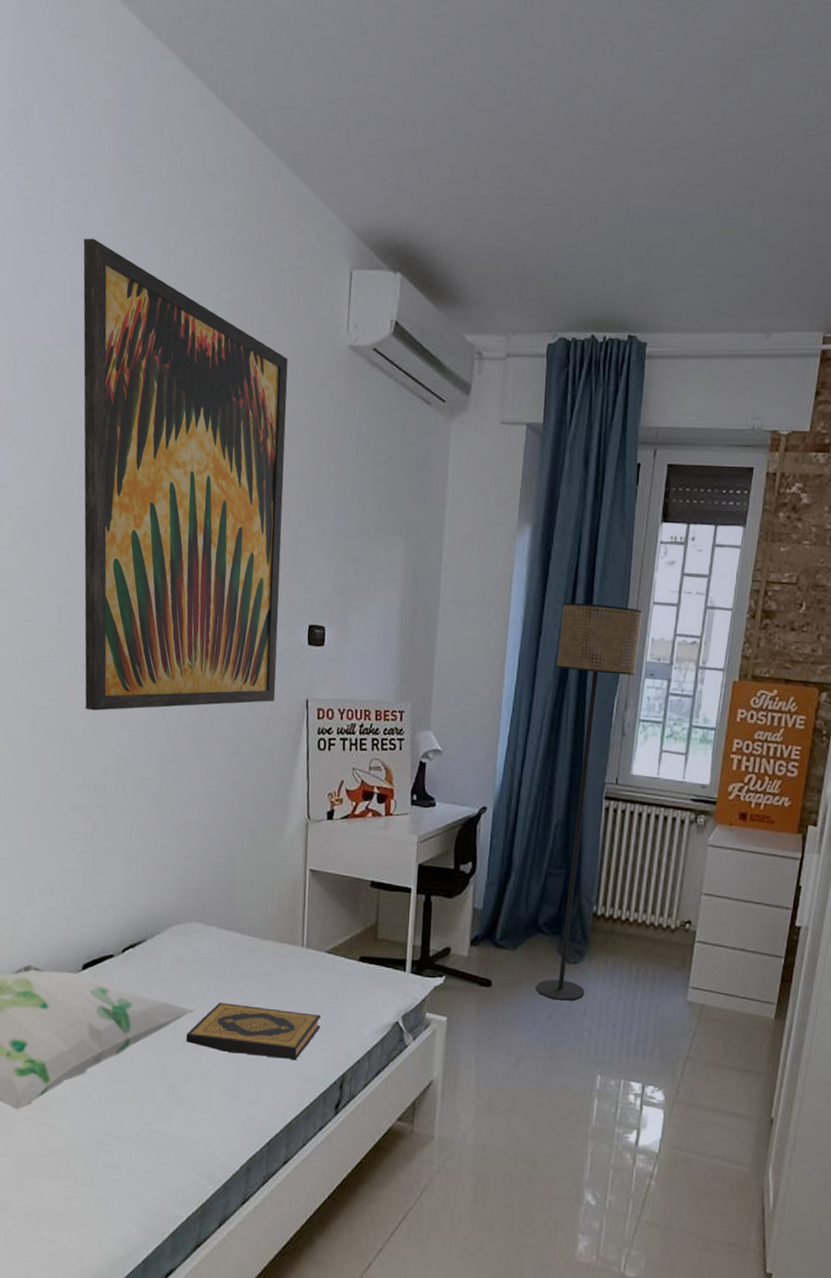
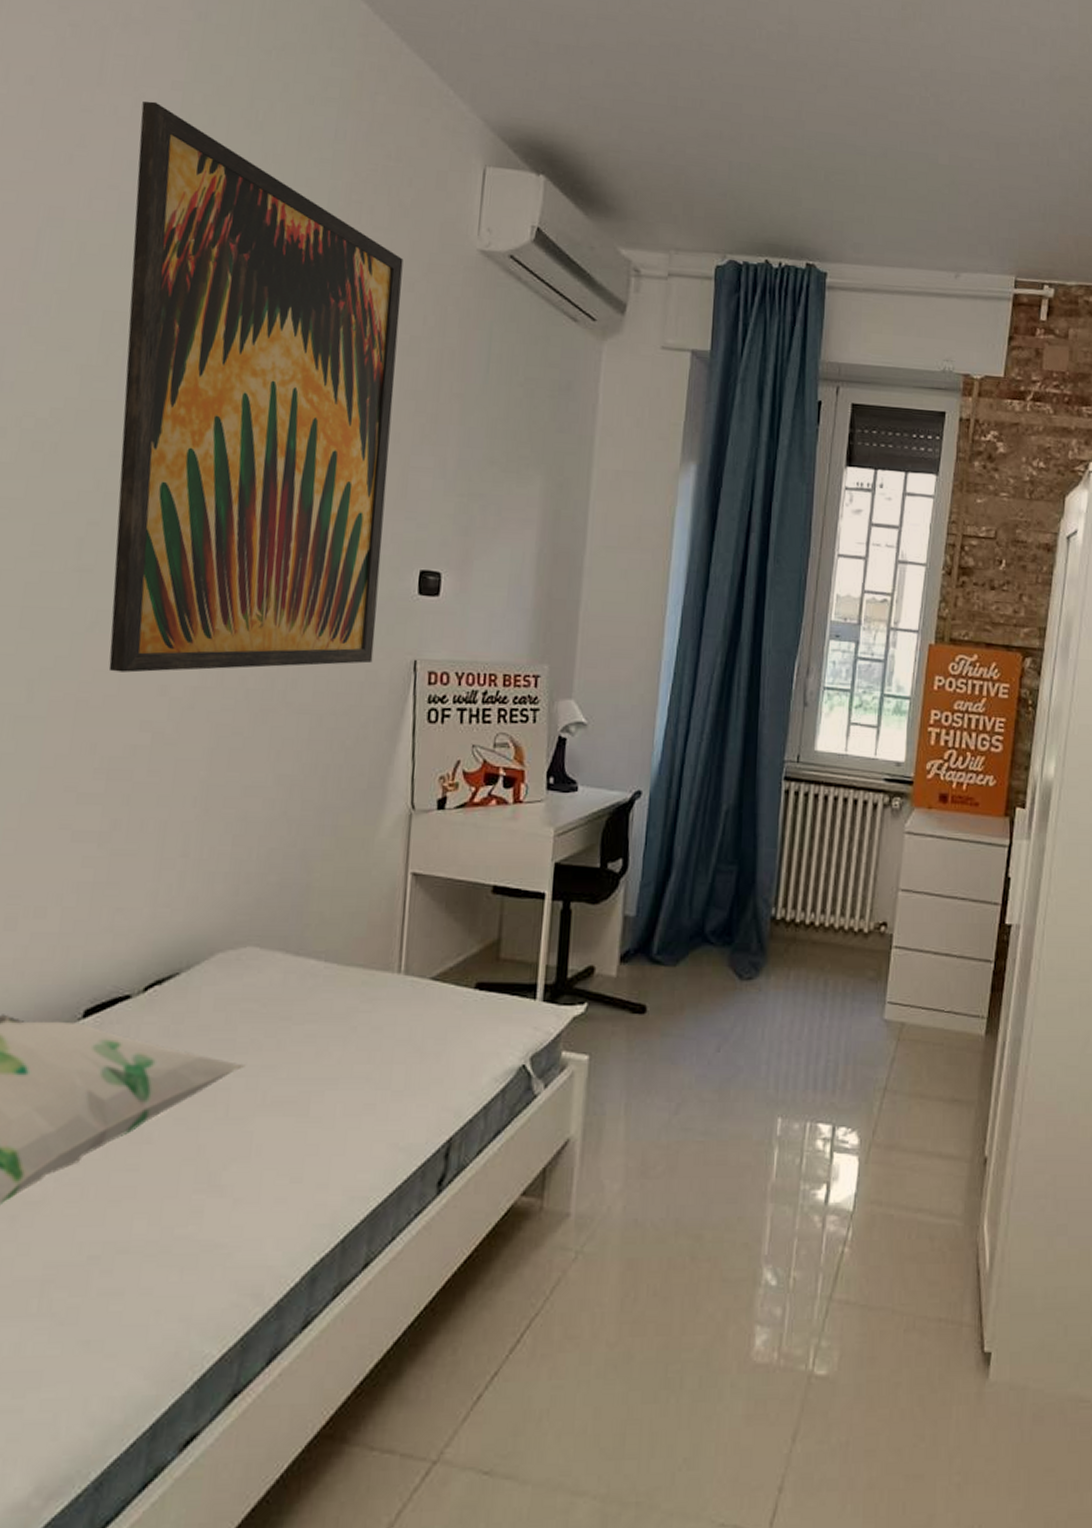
hardback book: present [186,1003,322,1059] -> none [231,1053,423,1123]
floor lamp: present [535,603,643,1001] -> none [701,552,827,1026]

